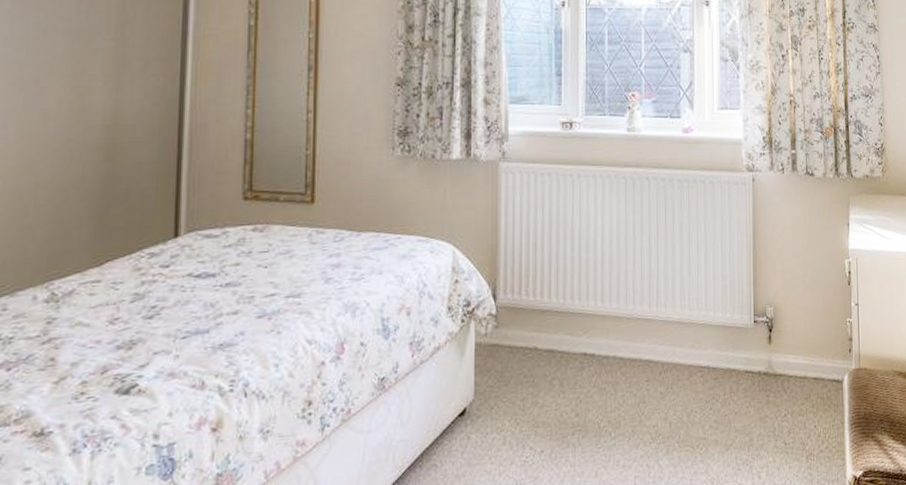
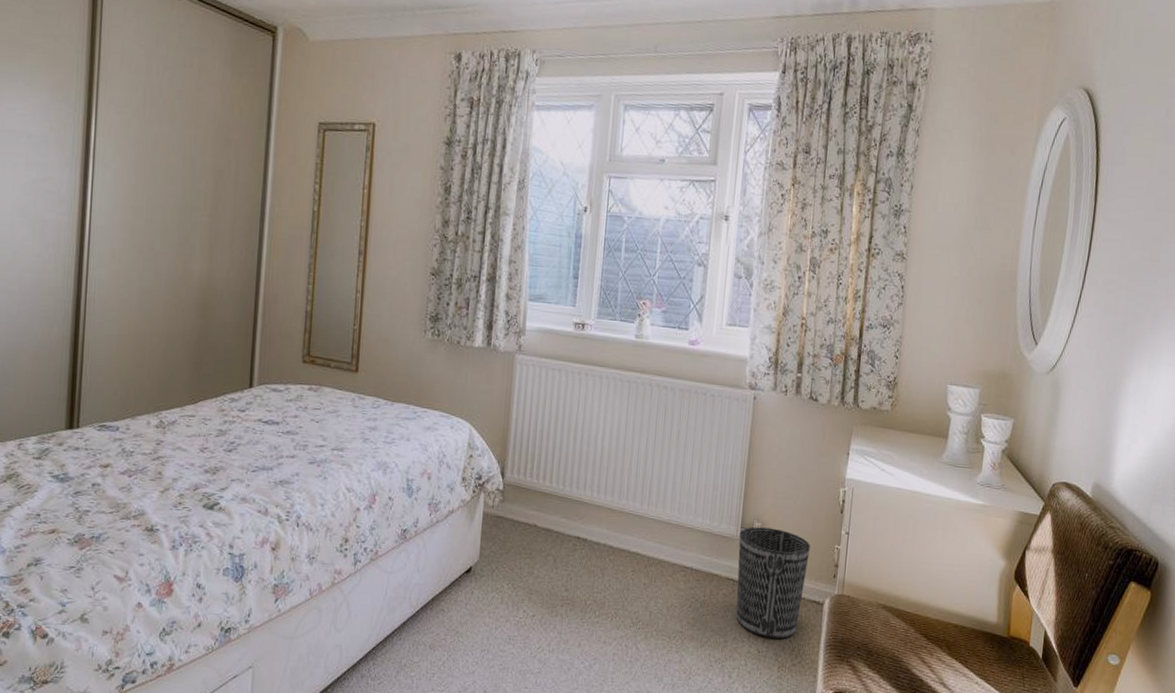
wastebasket: none [754,310,824,428] -> present [735,527,810,639]

